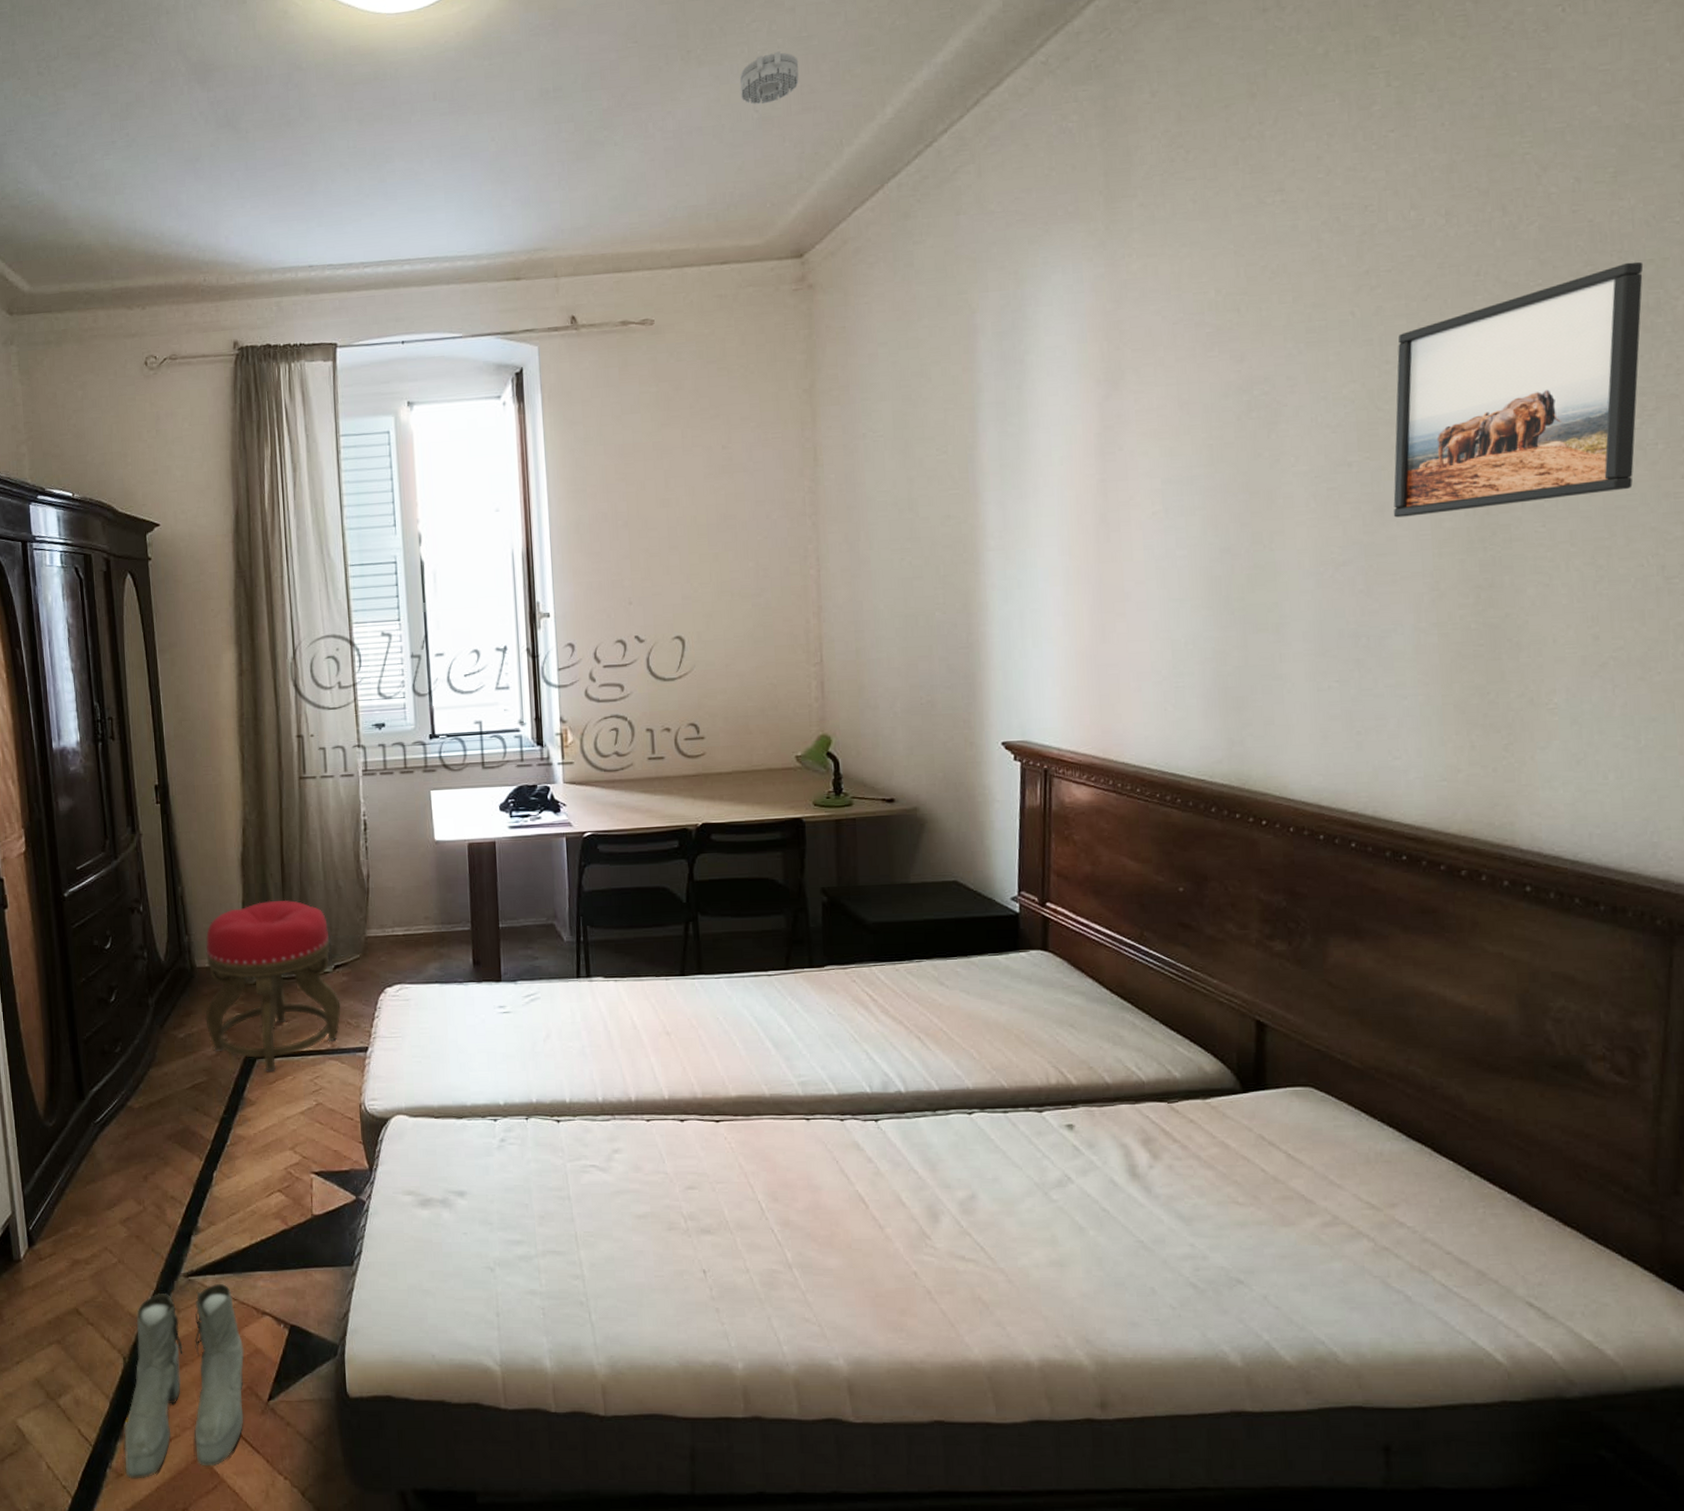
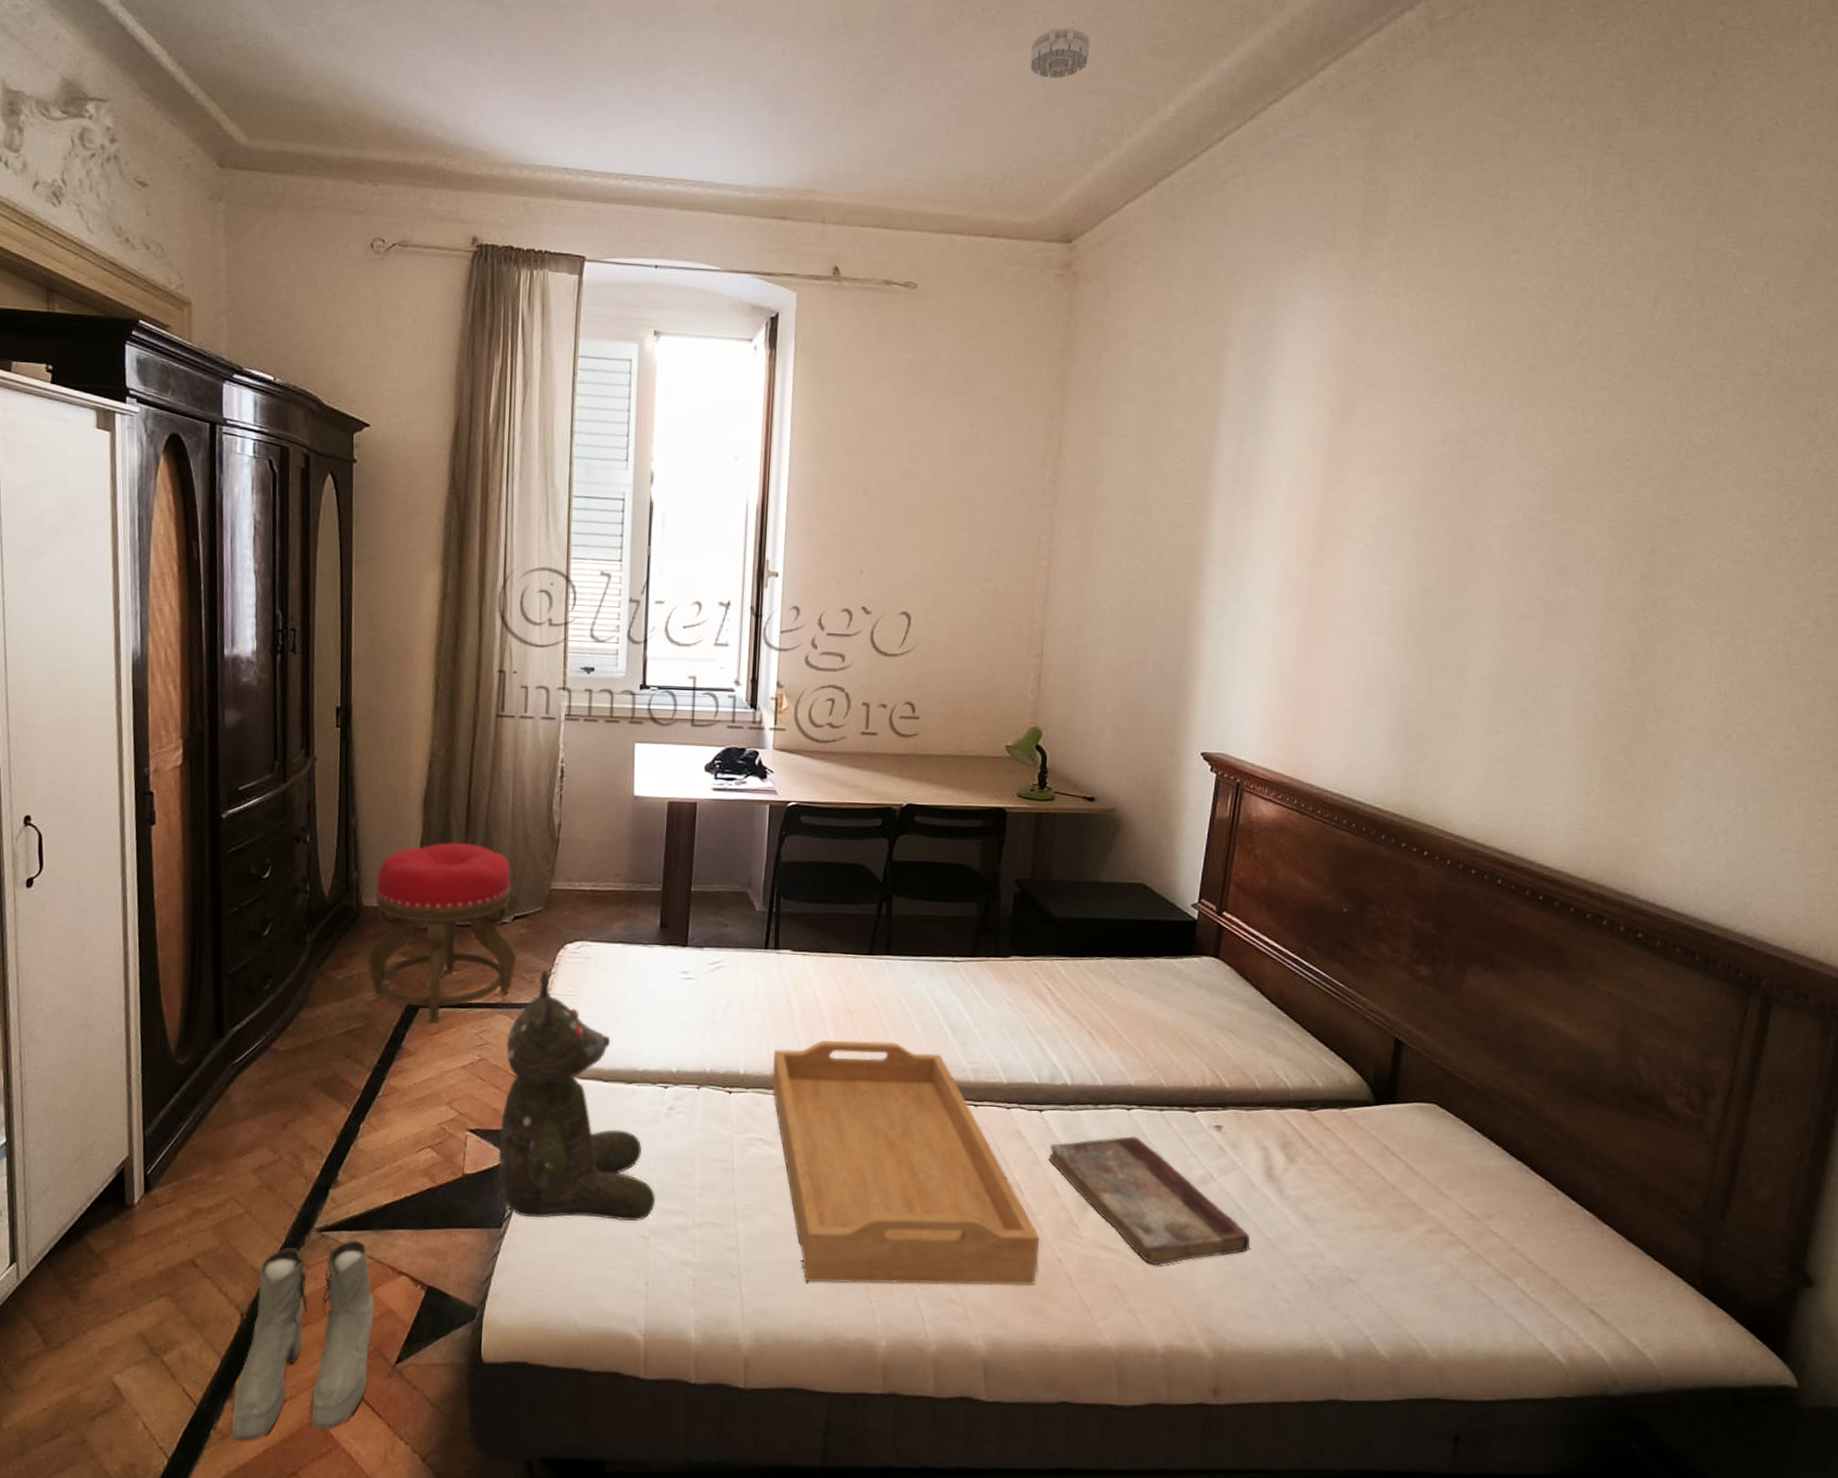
teddy bear: none [339,1014,497,1254] -> present [499,969,655,1221]
serving tray: none [597,1060,893,1306] -> present [771,1040,1040,1286]
book: none [890,1141,1121,1275] -> present [1048,1136,1251,1266]
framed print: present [1393,261,1644,518] -> none [1573,369,1810,580]

